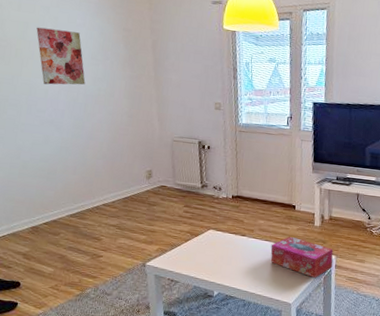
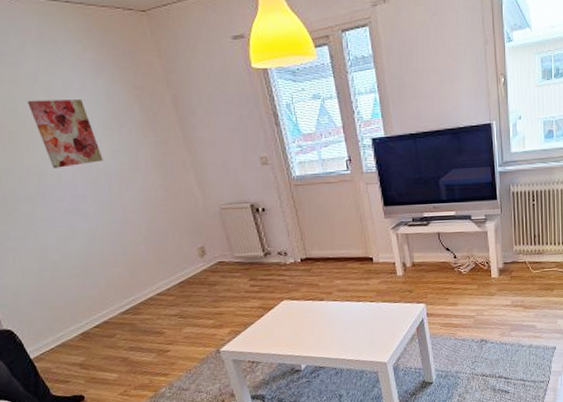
tissue box: present [270,236,333,278] -> none [354,291,424,331]

